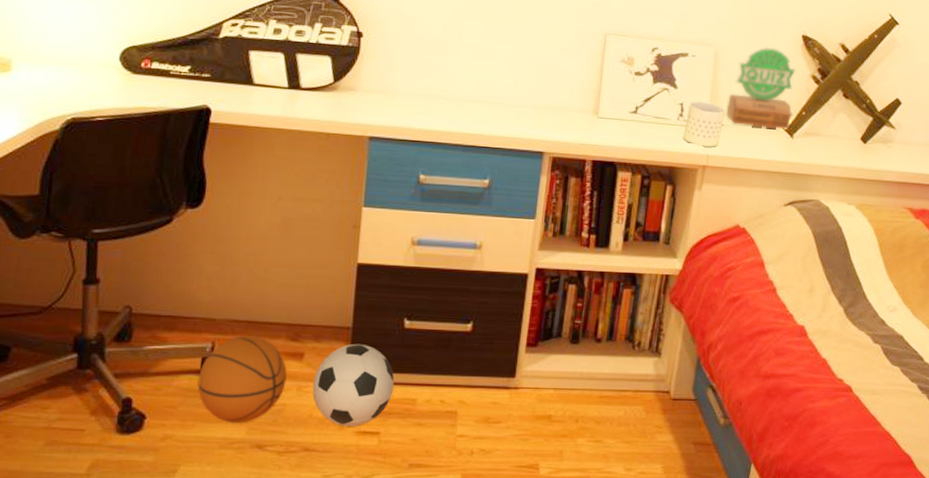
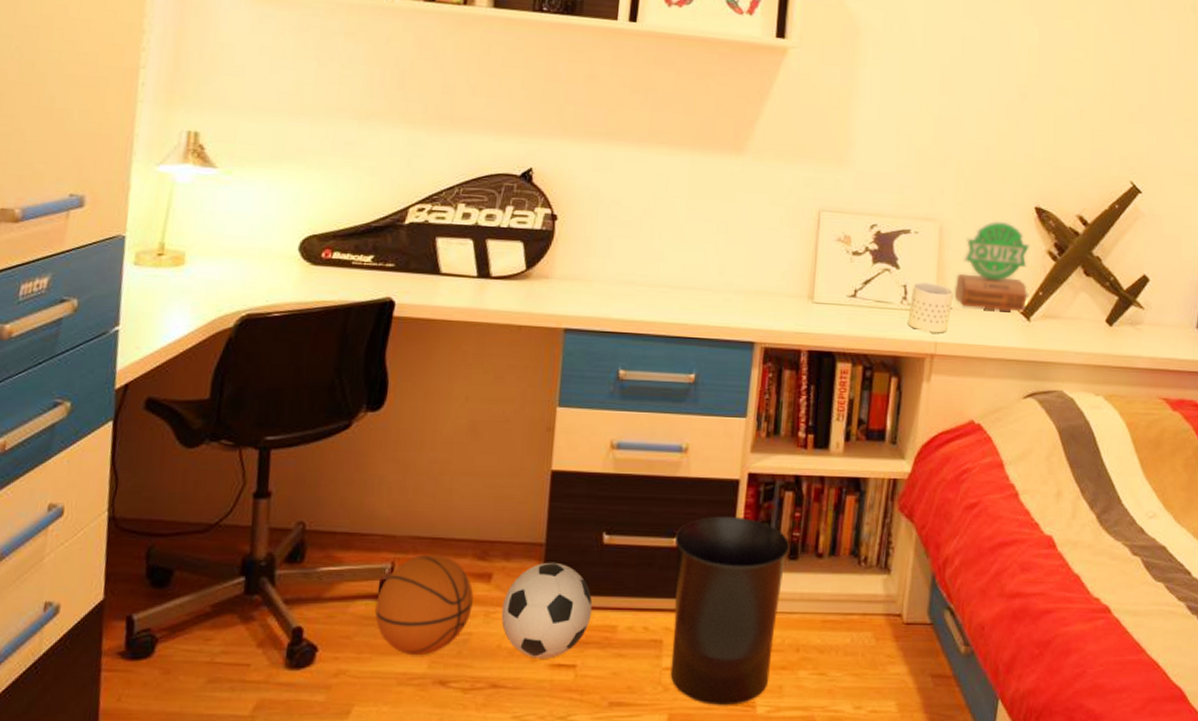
waste bin: none [464,305,572,468] -> present [670,516,790,706]

